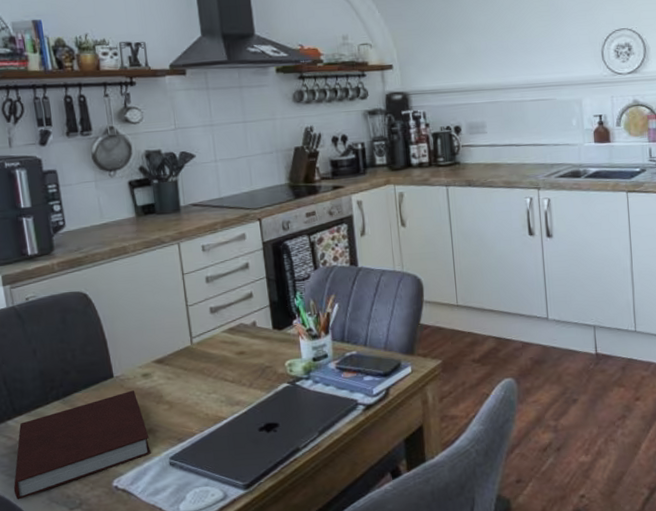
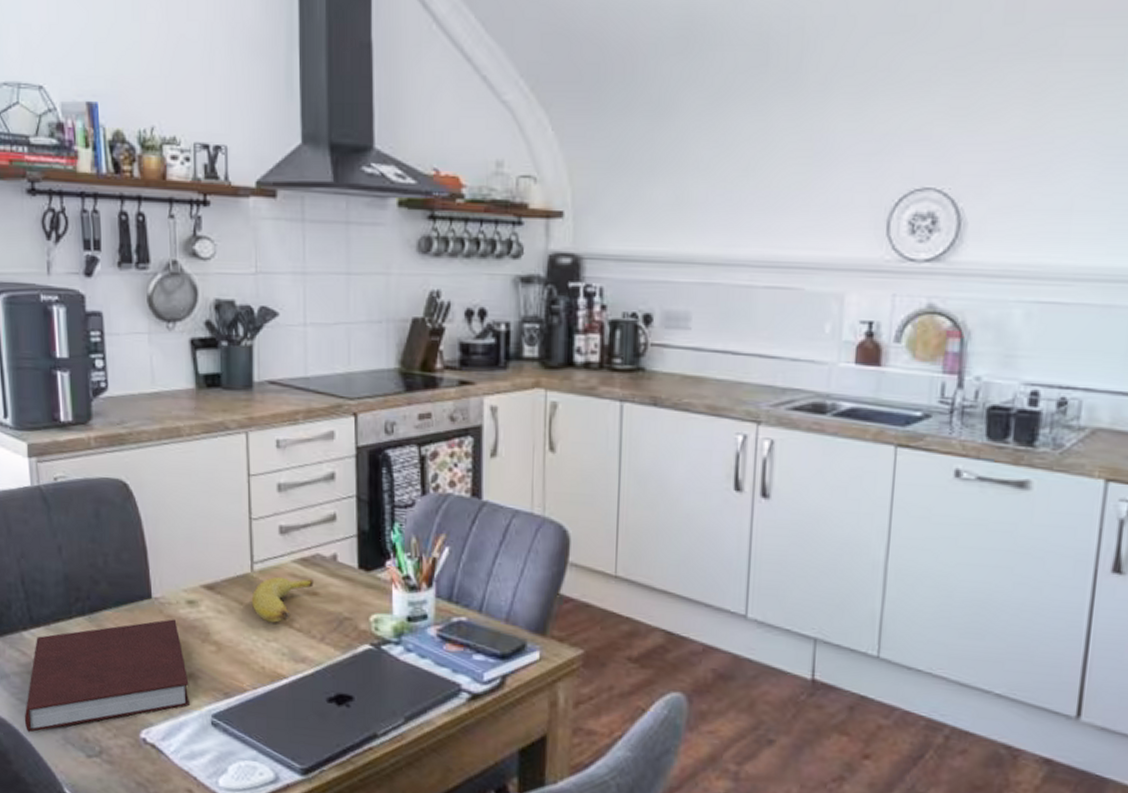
banana: none [193,342,240,380] -> present [251,576,314,623]

